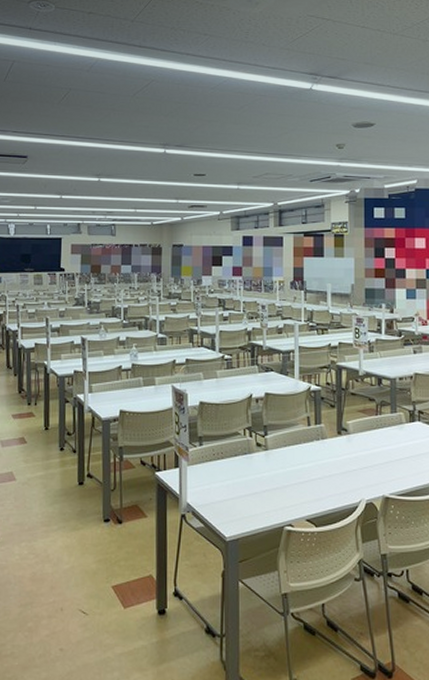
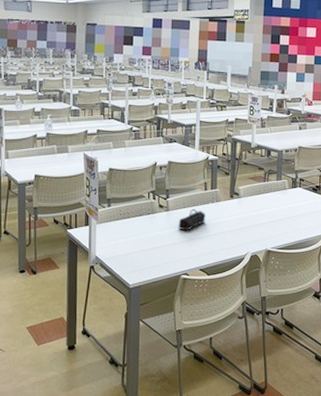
pencil case: none [279,447,310,474] -> present [178,208,206,231]

